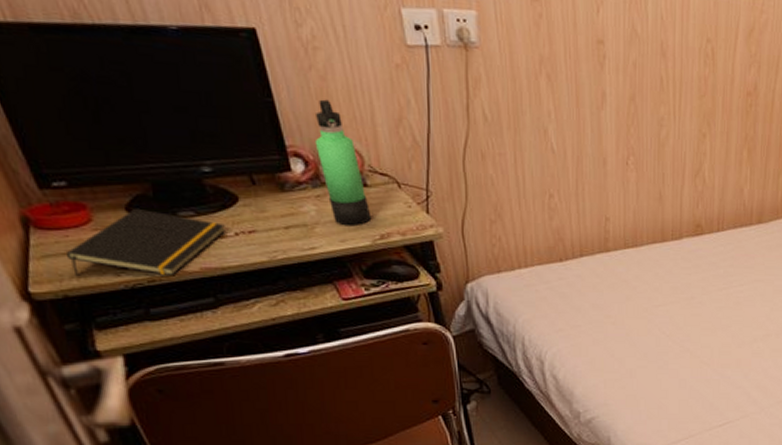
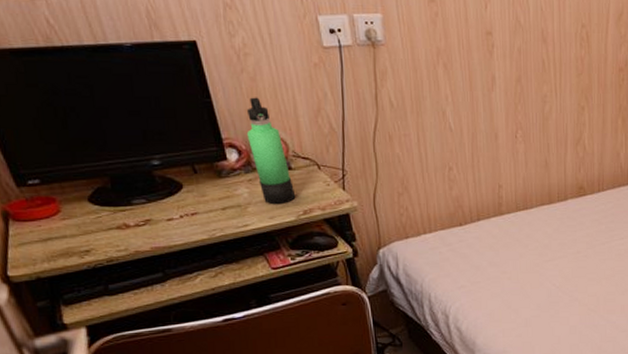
notepad: present [65,208,225,277] -> none [38,199,172,259]

